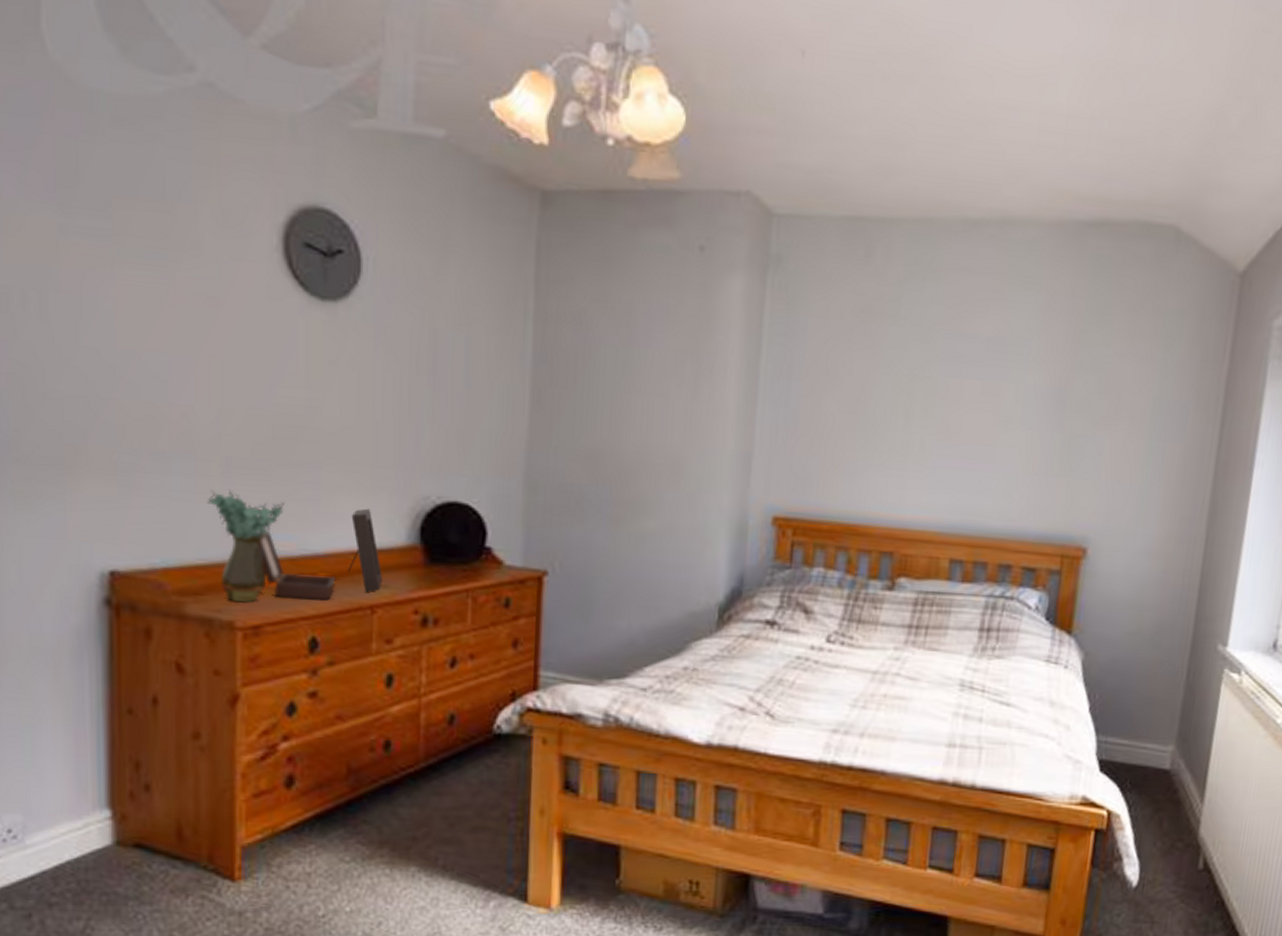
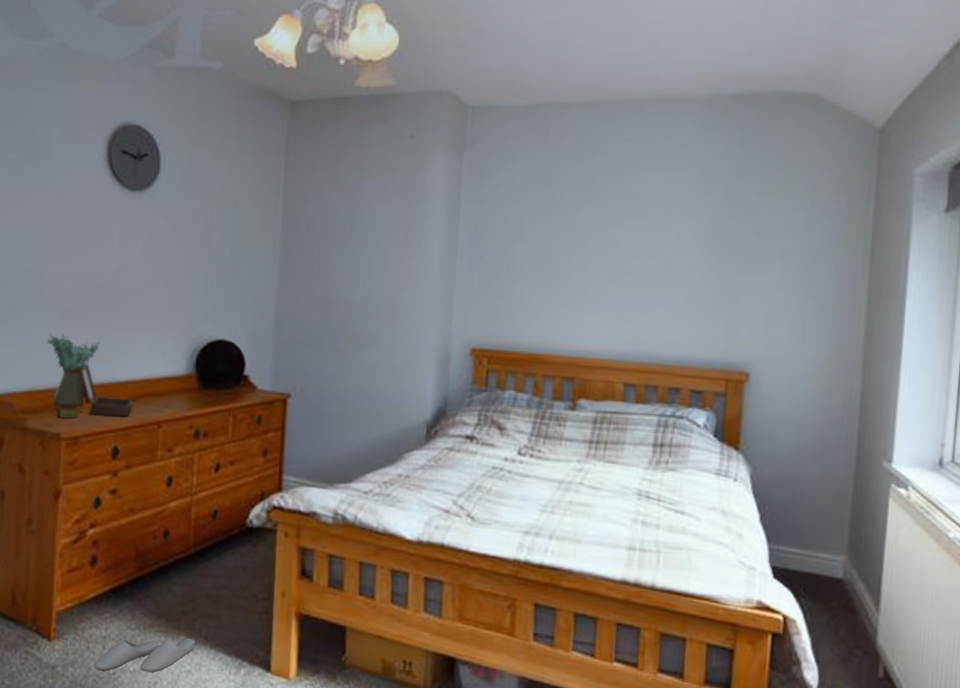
slippers: none [296,869,430,914] -> present [94,638,195,673]
picture frame: present [347,508,382,592] -> none [142,346,167,411]

